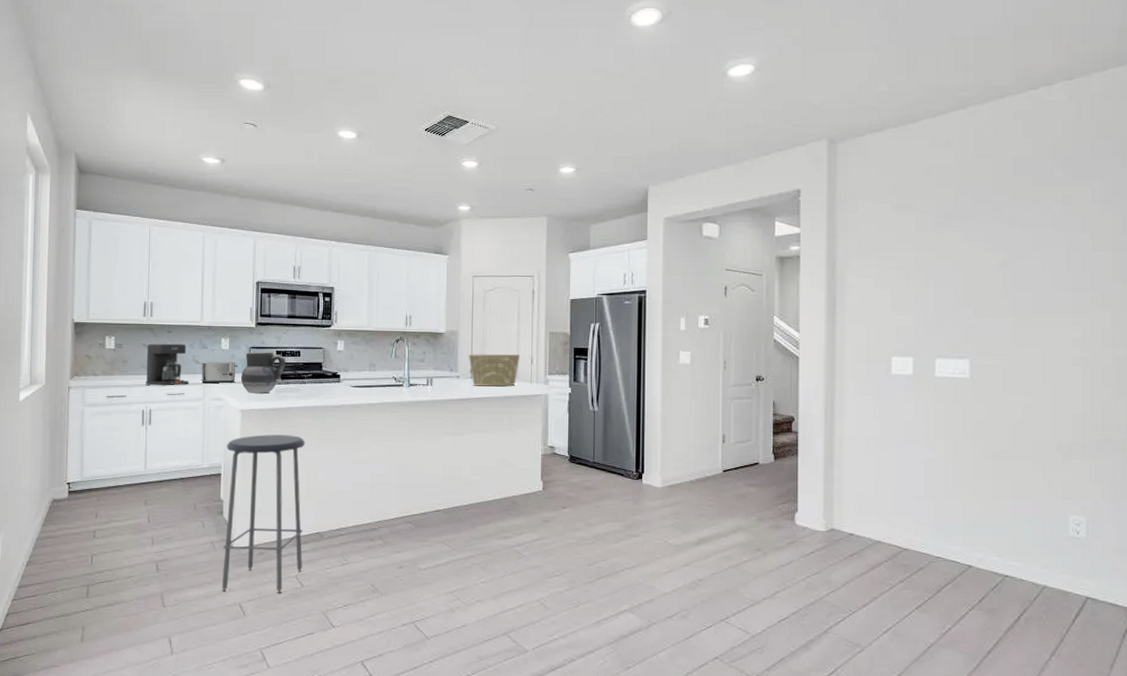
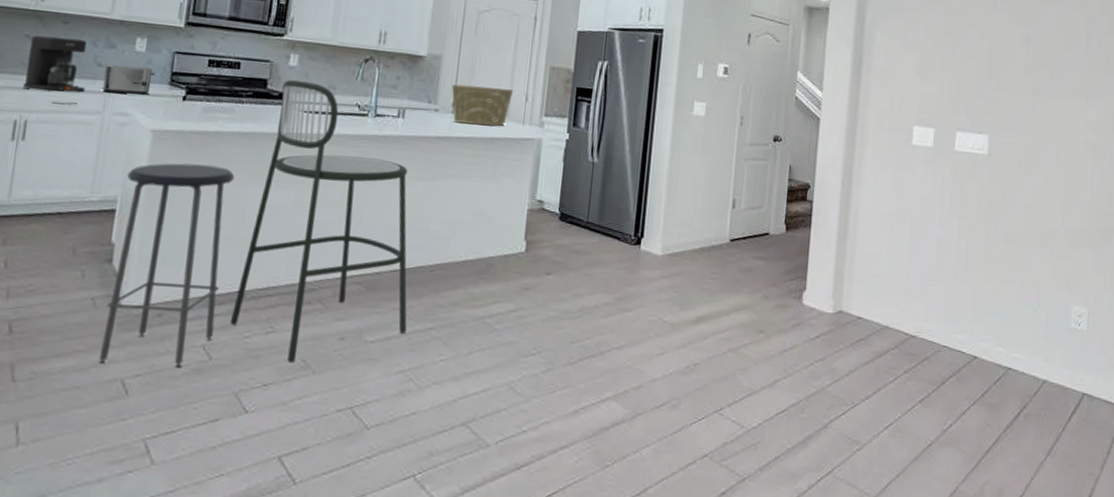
ceramic jug: present [240,352,286,394] -> none [156,58,221,112]
bar stool: none [313,362,451,587] -> present [229,80,408,362]

